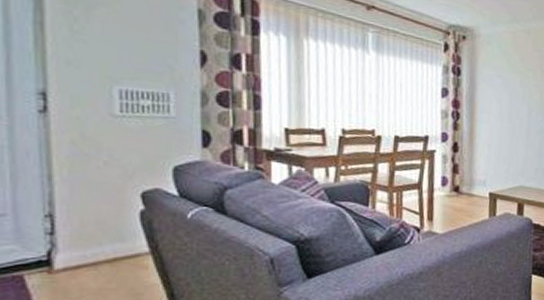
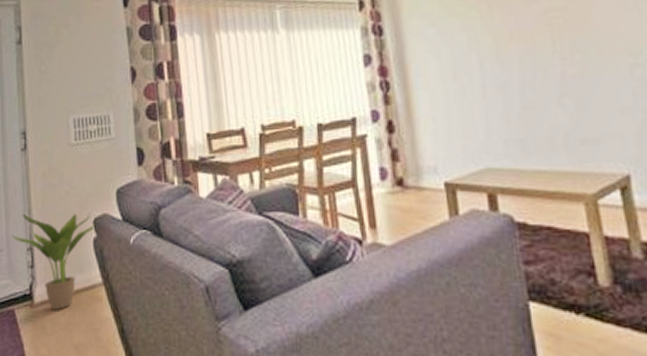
potted plant: none [20,179,144,276] -> present [11,213,96,310]

